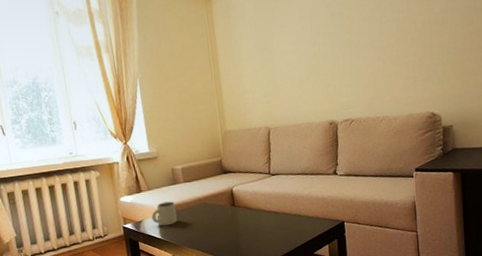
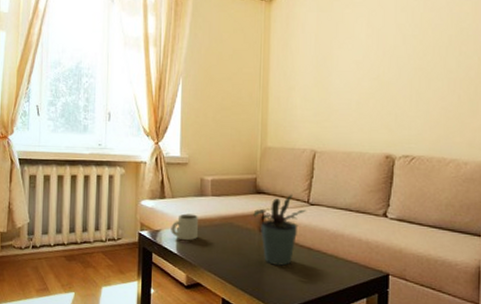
potted plant: none [223,168,270,232] -> present [253,194,307,266]

